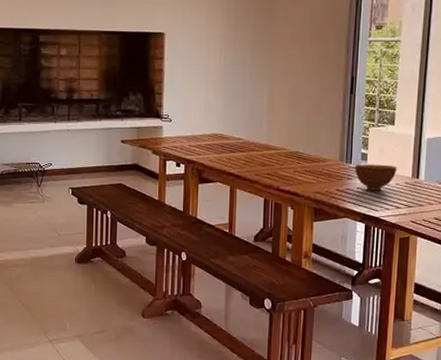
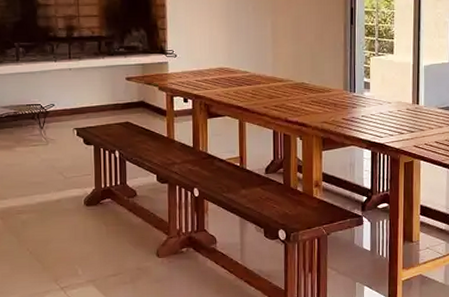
bowl: present [354,164,397,190] -> none [358,92,398,118]

